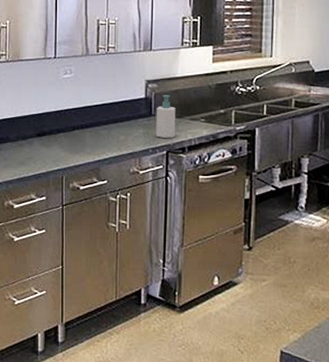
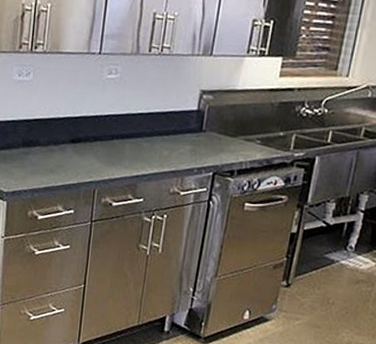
soap bottle: present [156,95,176,138] -> none [204,109,230,159]

